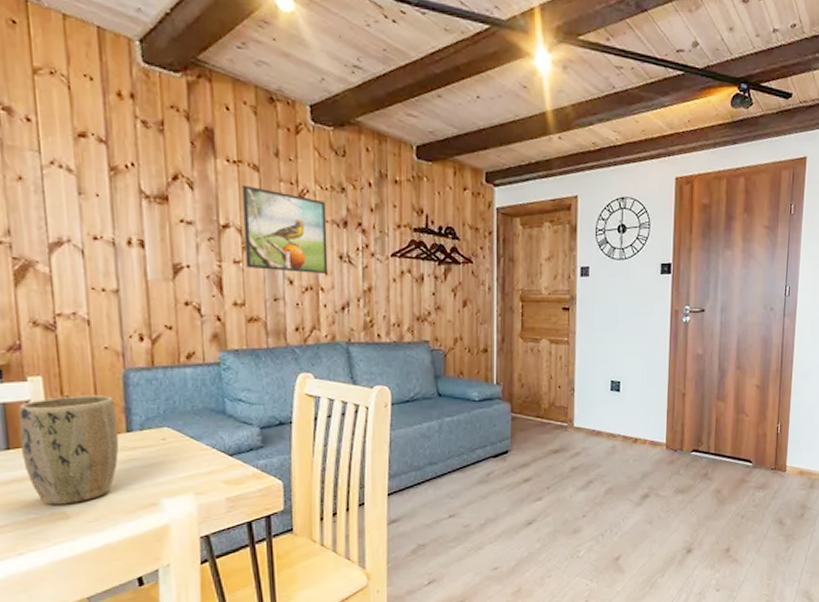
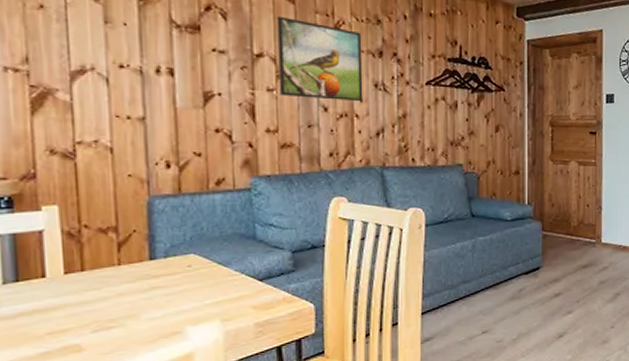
plant pot: present [18,395,119,505] -> none [30,223,141,338]

